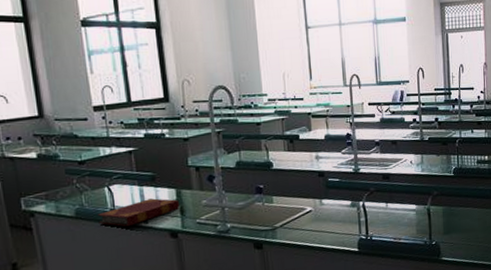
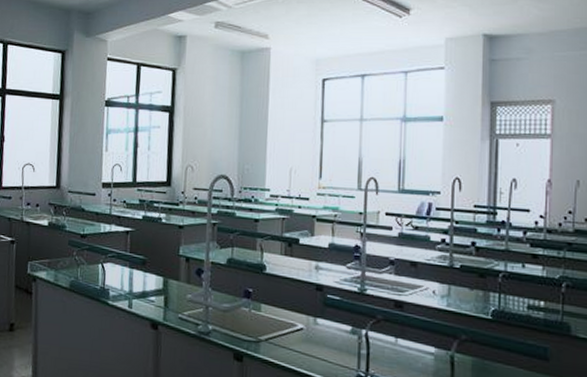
hardback book: present [98,198,180,226] -> none [88,283,165,308]

